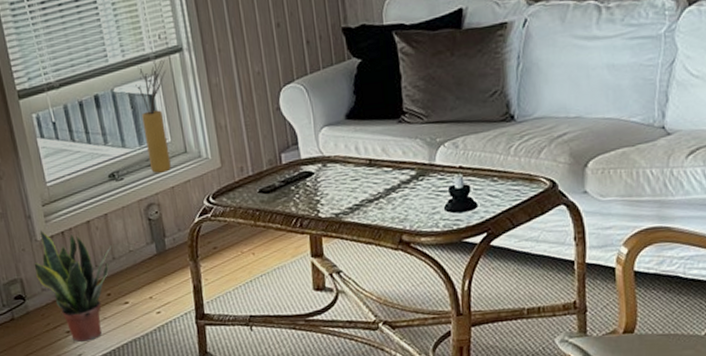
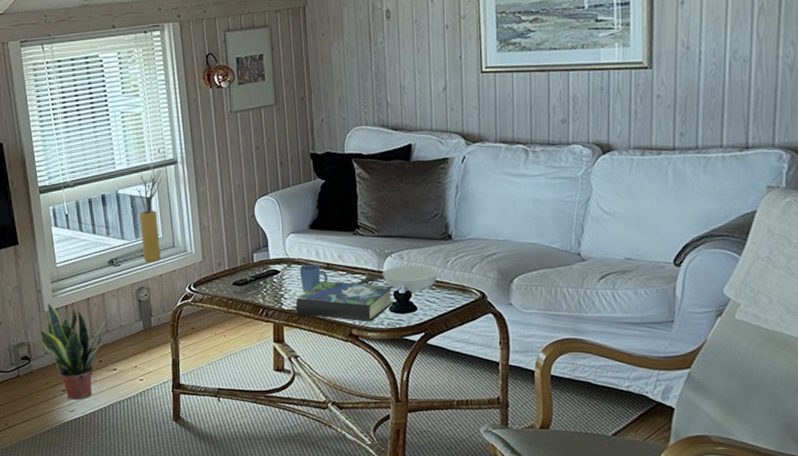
book: none [334,179,450,225] -> present [296,281,394,322]
mug: none [336,161,372,196] -> present [299,264,329,292]
bowl: none [435,153,500,189] -> present [383,265,438,294]

